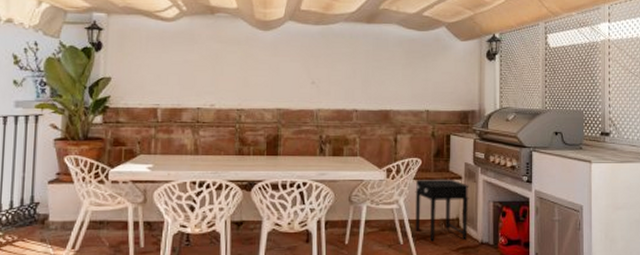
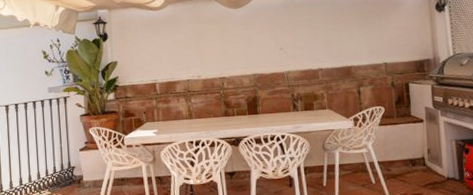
side table: present [414,179,469,241] -> none [380,122,434,180]

